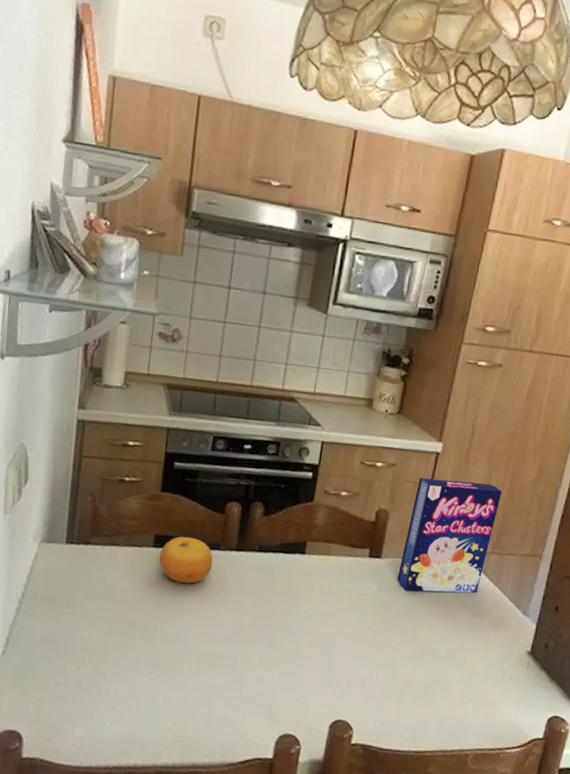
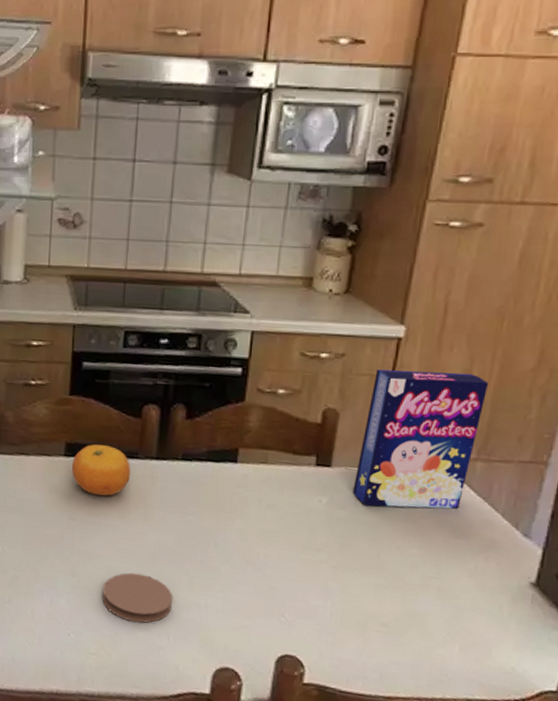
coaster: none [181,652,245,698] -> present [102,572,173,623]

